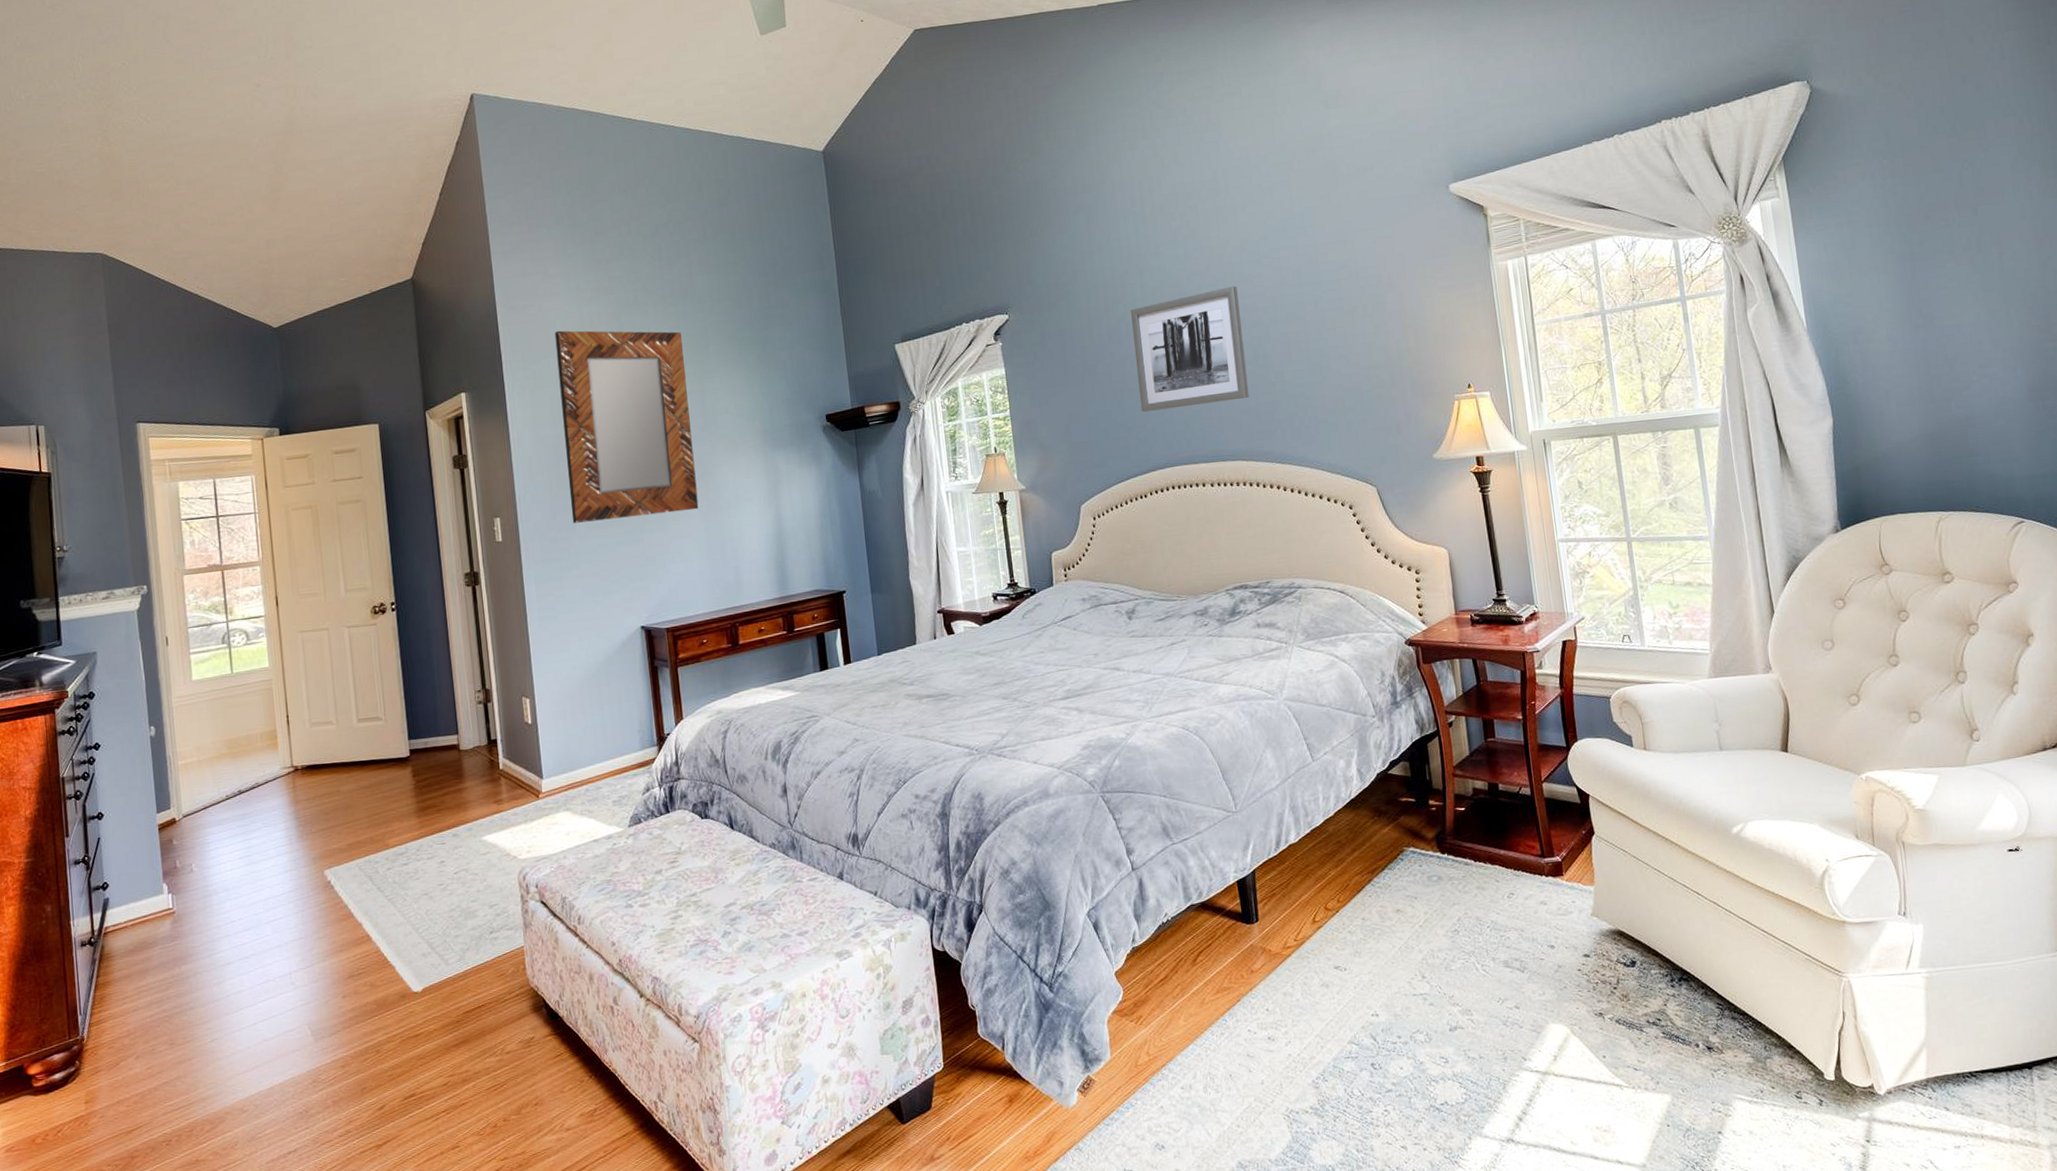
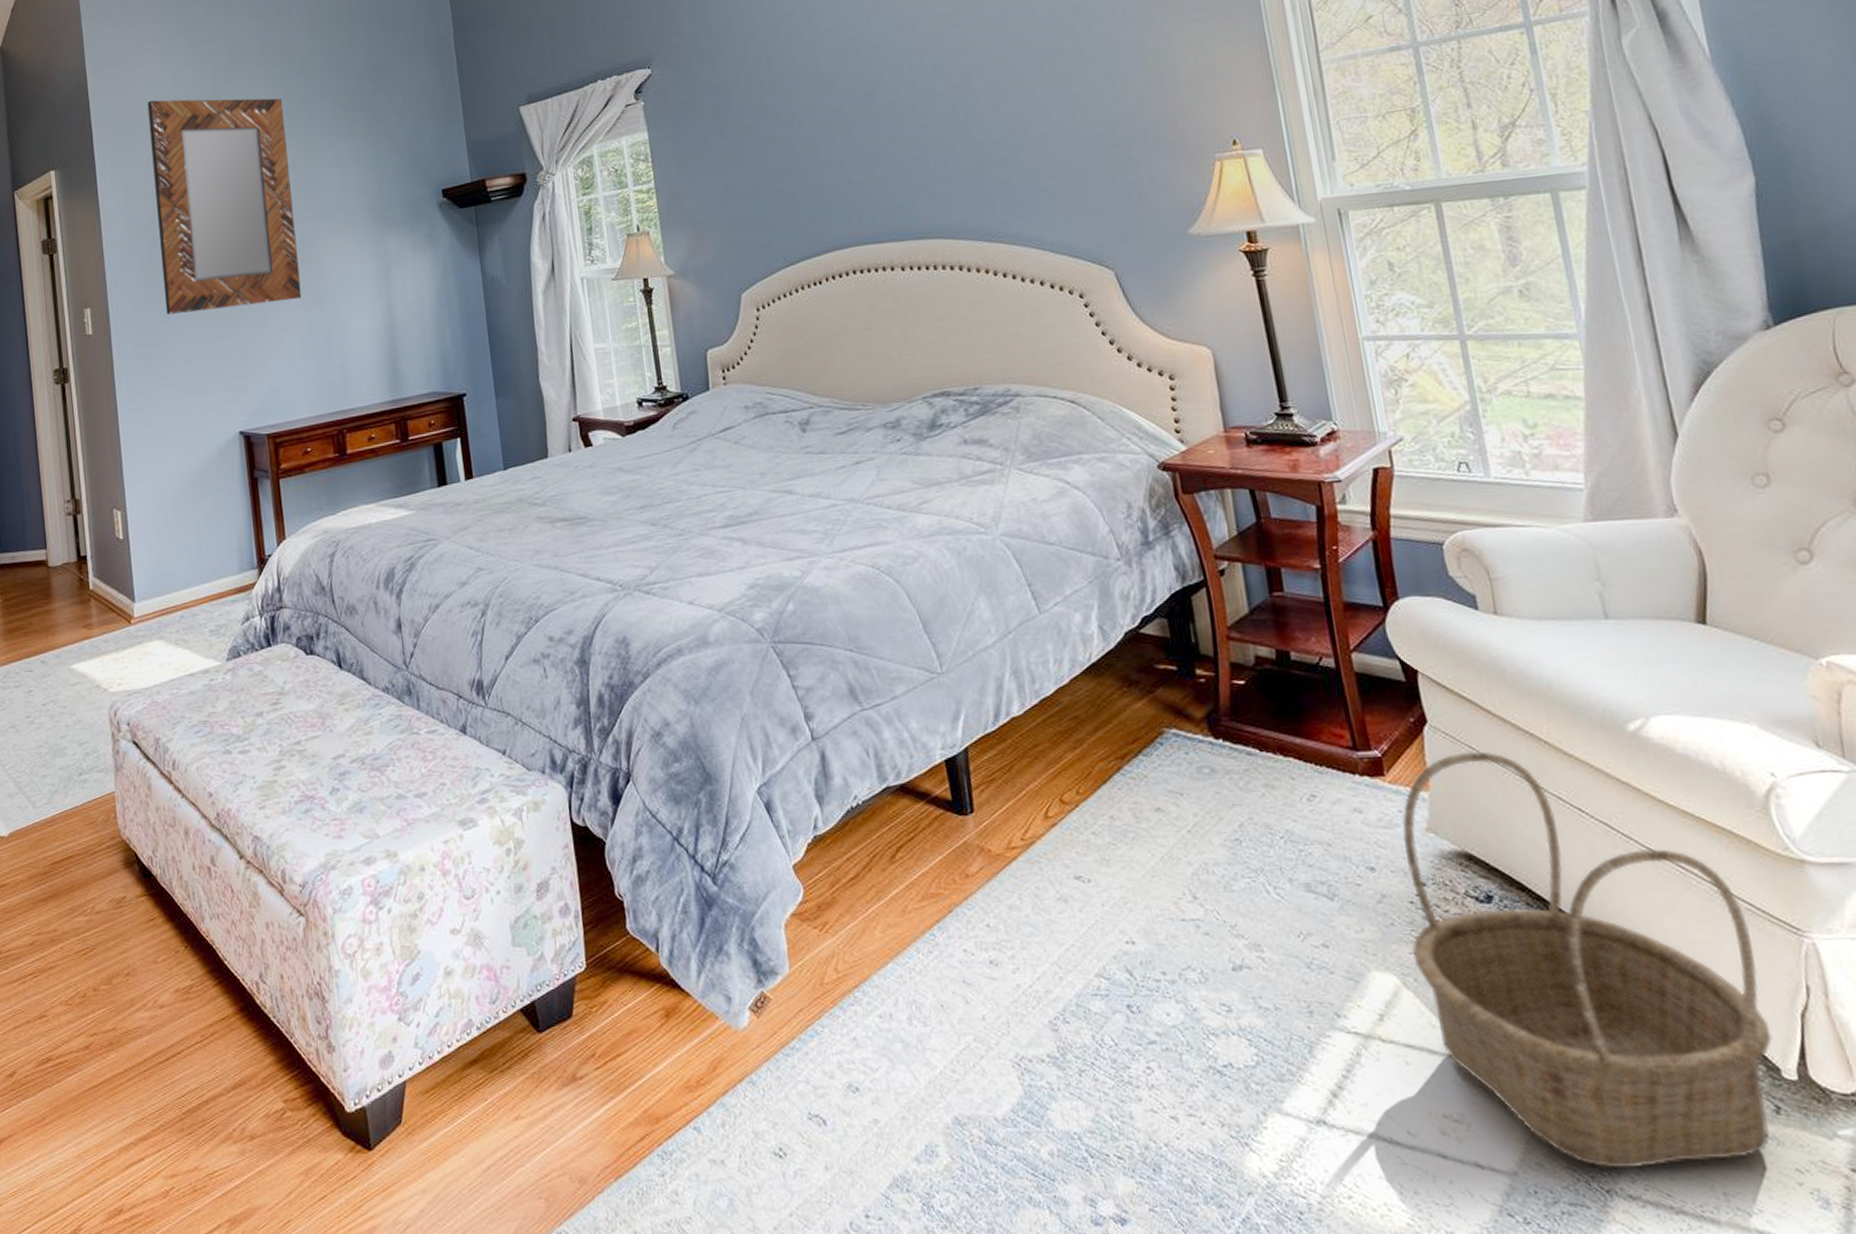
wall art: present [1131,286,1250,412] -> none [798,26,948,181]
basket: none [1574,854,1819,1156] -> present [1401,751,1772,1169]

